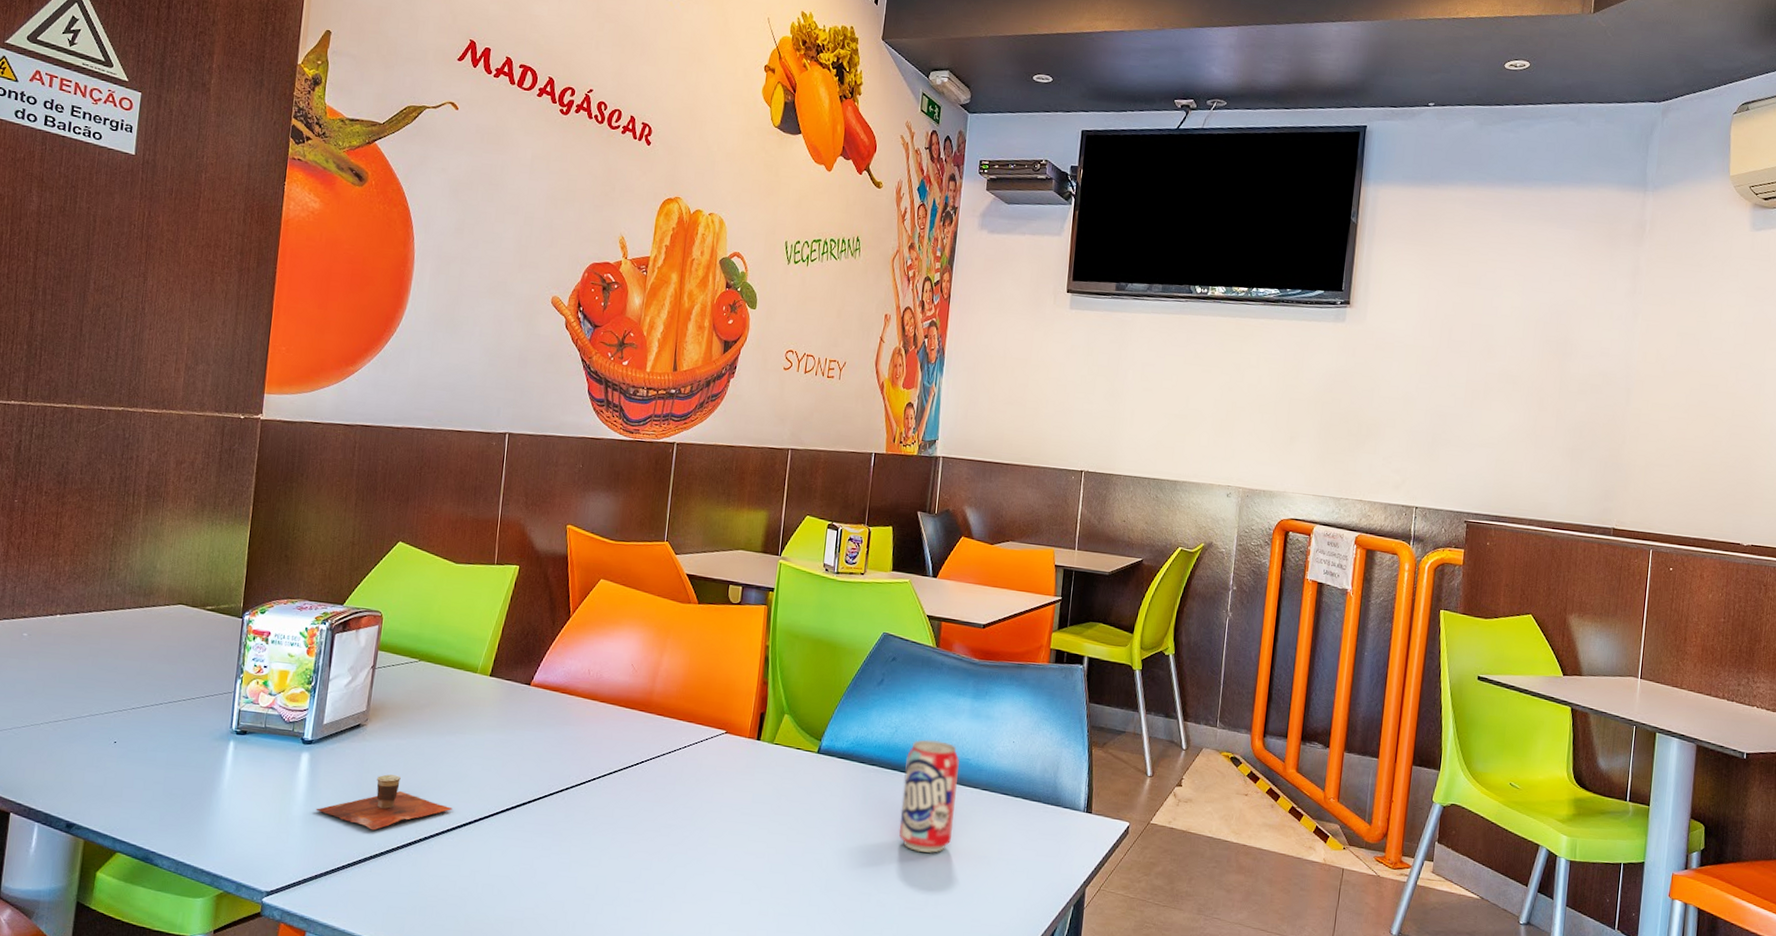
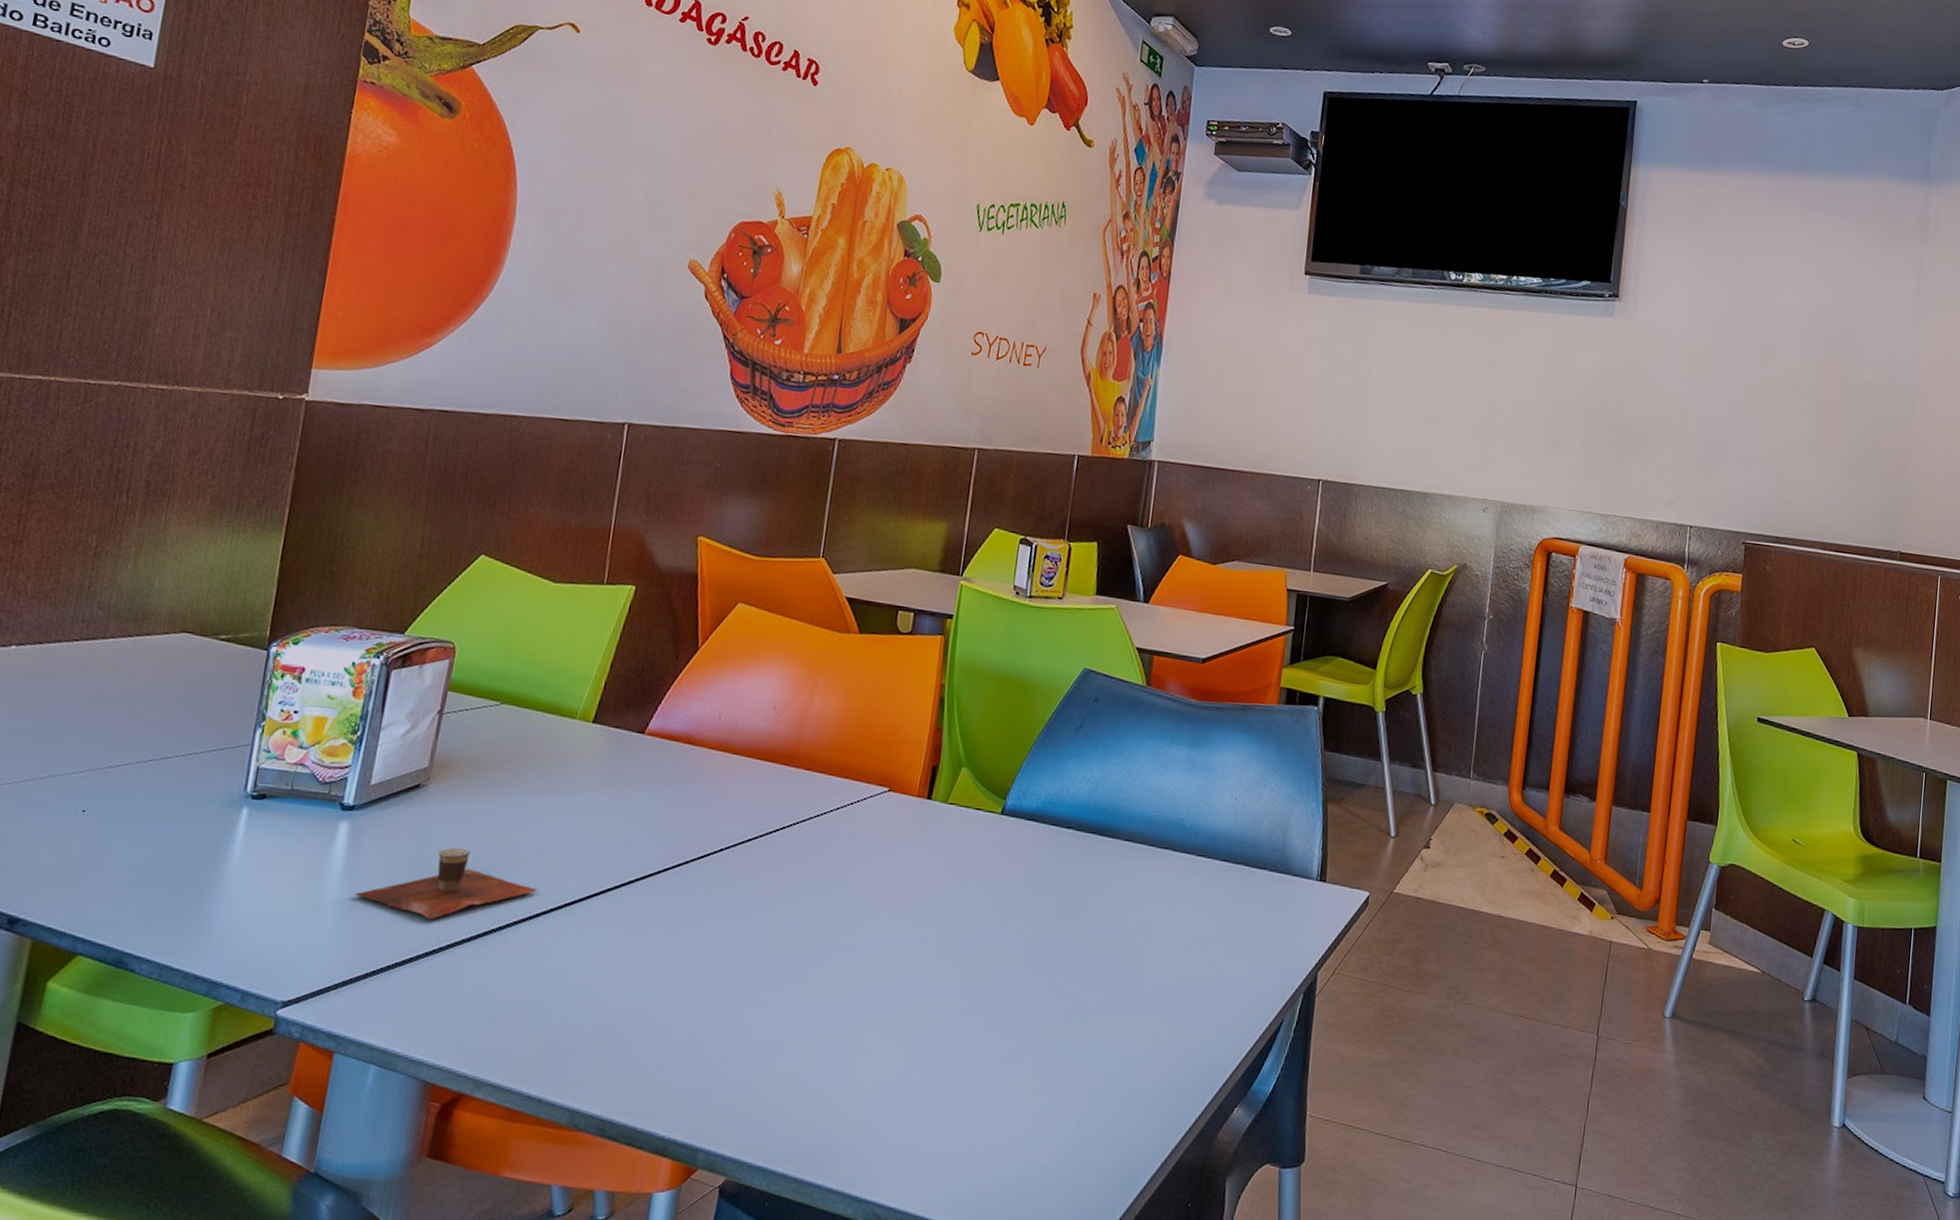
beverage can: present [899,740,960,853] -> none [1097,796,1172,933]

